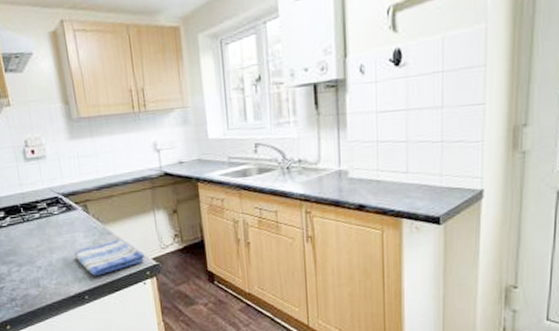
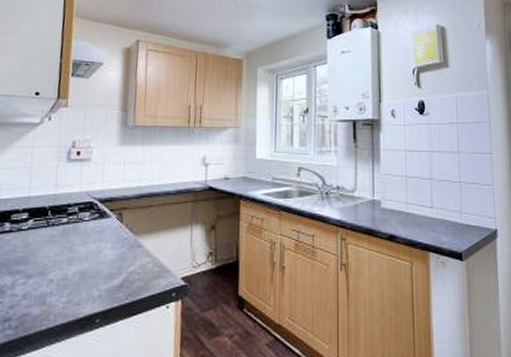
dish towel: present [74,238,145,276] -> none [95,252,174,295]

